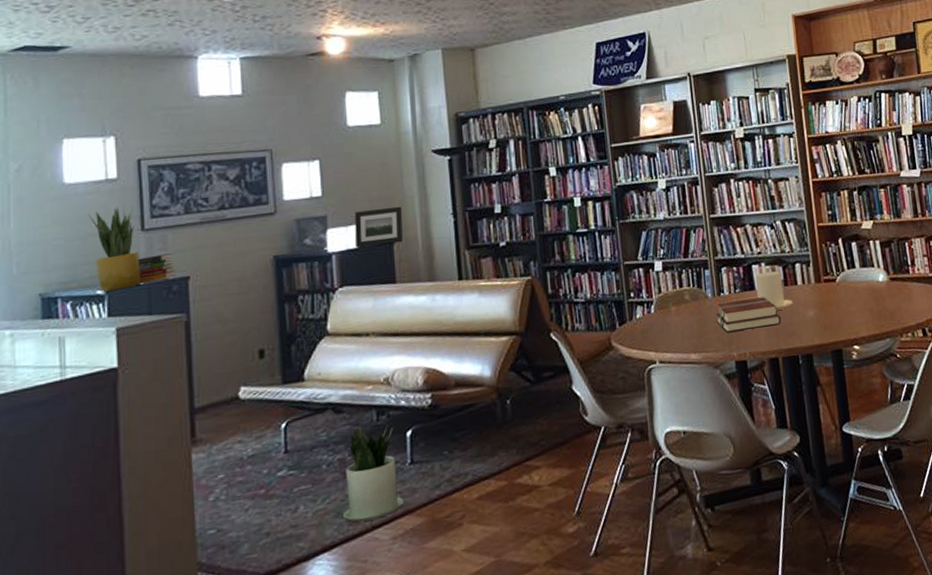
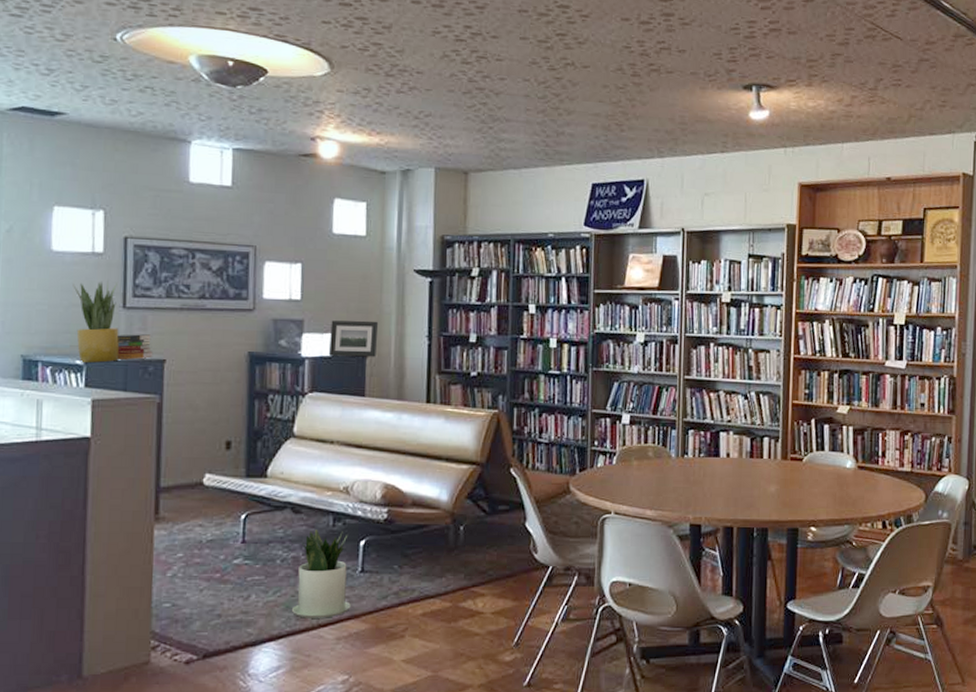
books: present [716,297,781,332] -> none [677,464,741,495]
candle: present [755,271,793,310] -> none [720,440,756,480]

